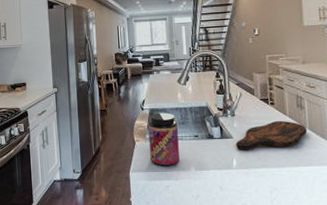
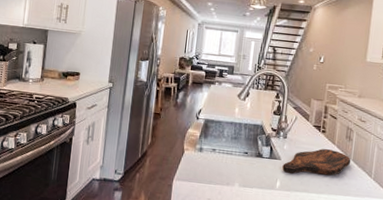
jar: present [148,112,180,166] -> none [197,124,230,180]

